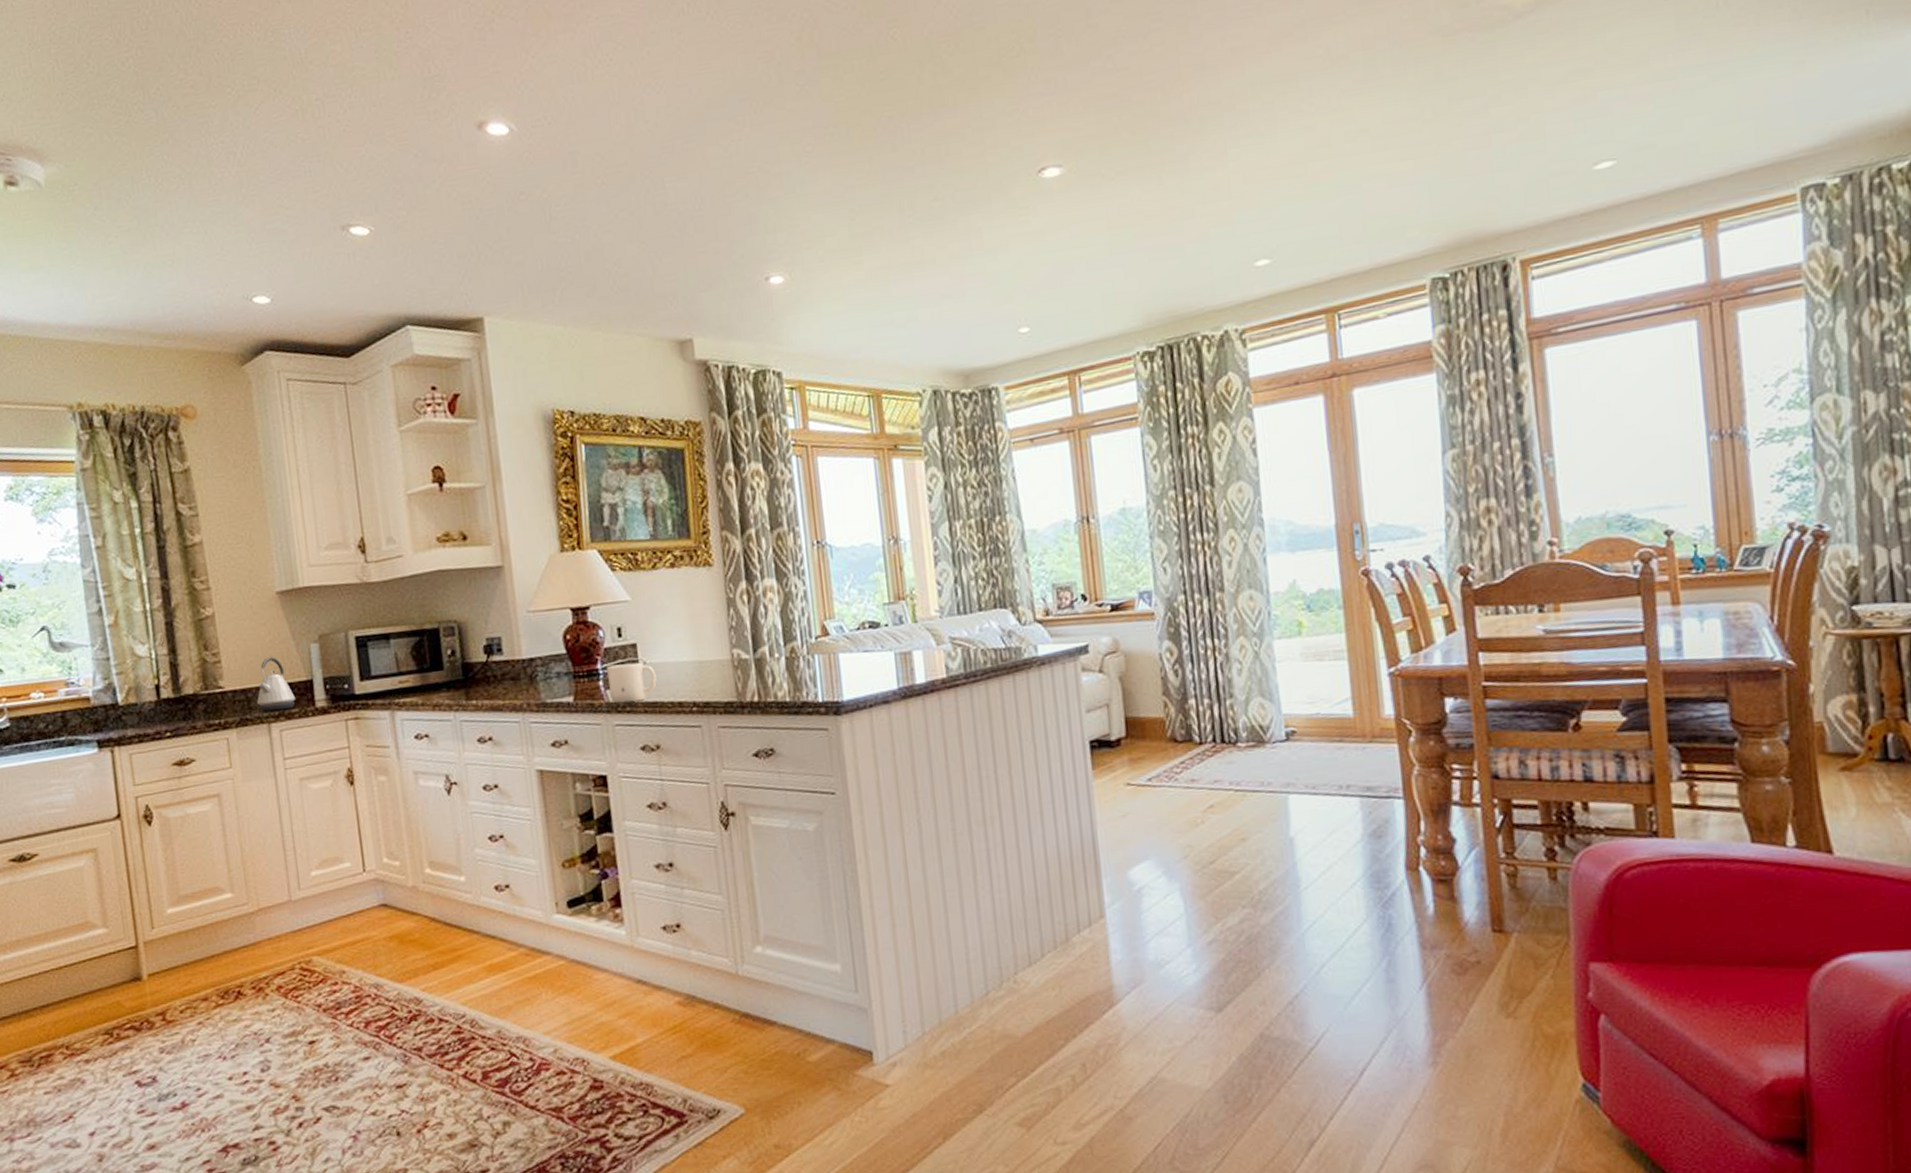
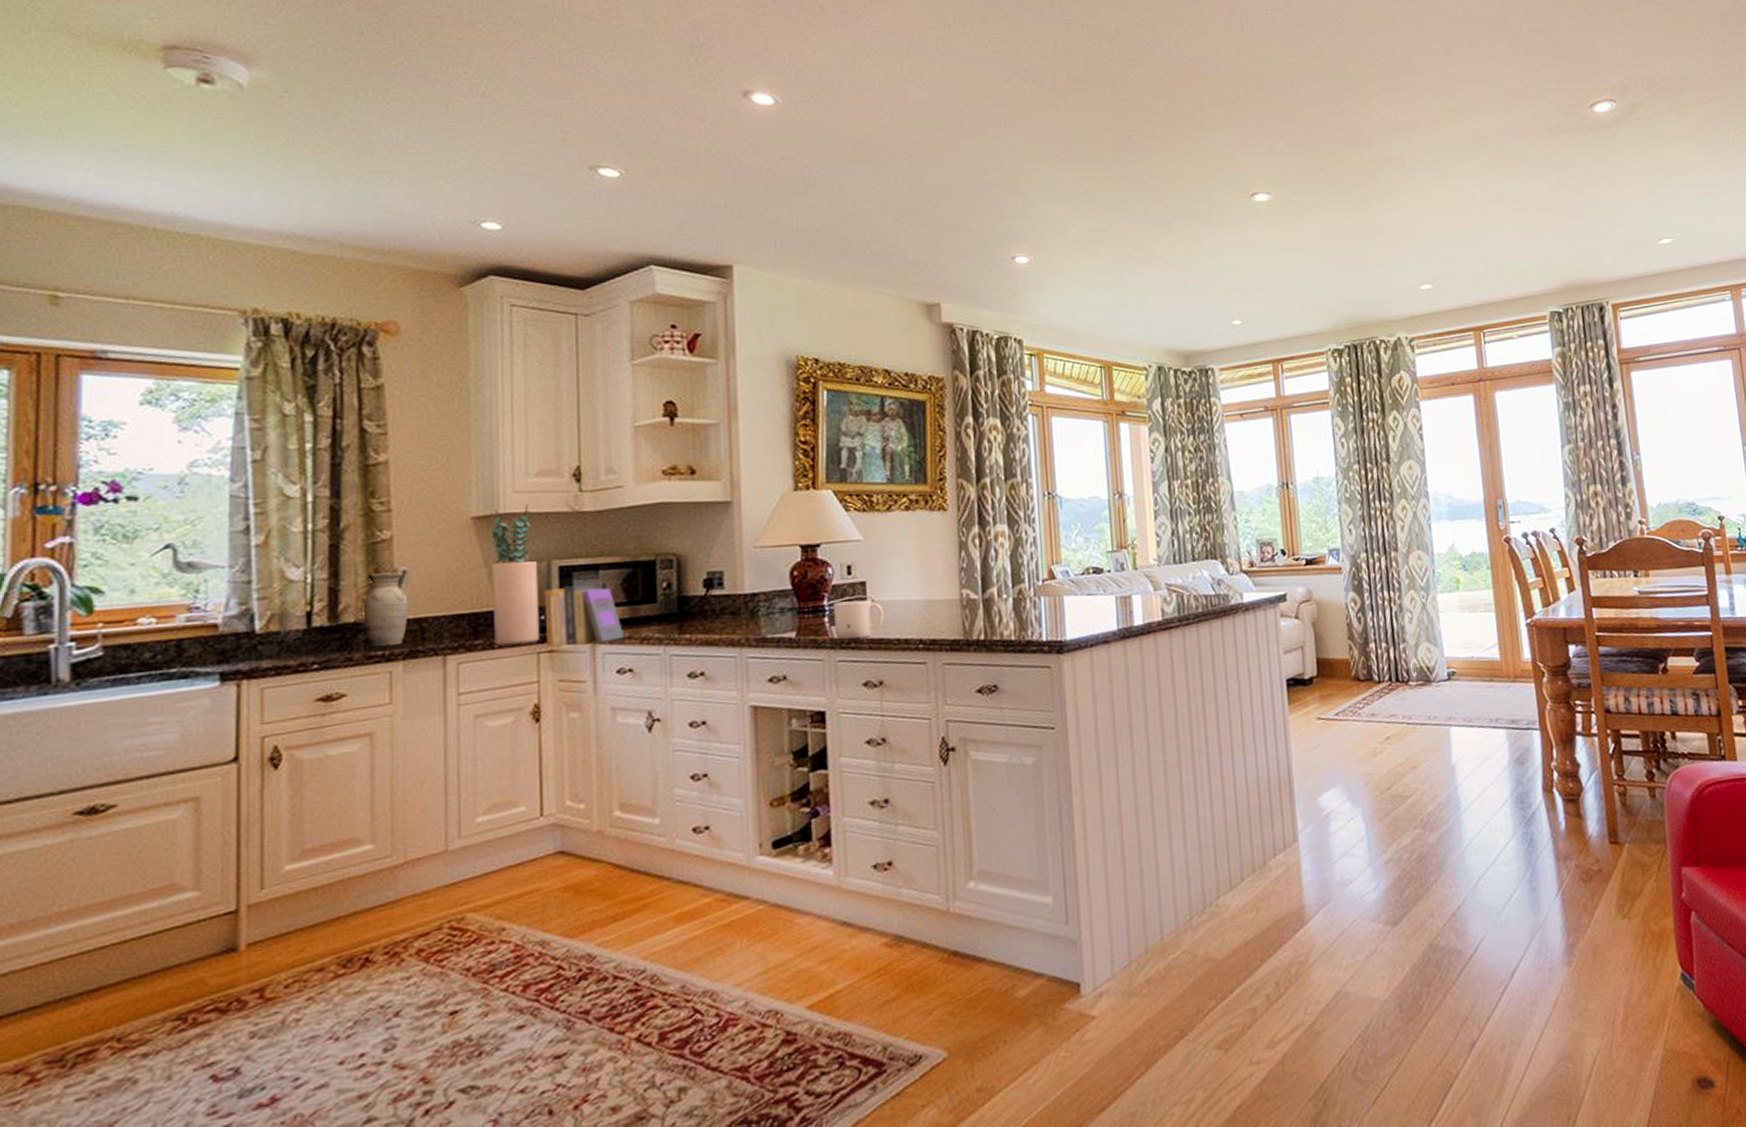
ceramic jug: none [197,640,236,717] -> present [363,566,411,648]
kettle: present [257,657,295,712] -> none [433,585,480,644]
vase: none [294,578,347,715] -> present [491,504,541,647]
books: none [345,653,419,715] -> present [544,584,625,647]

